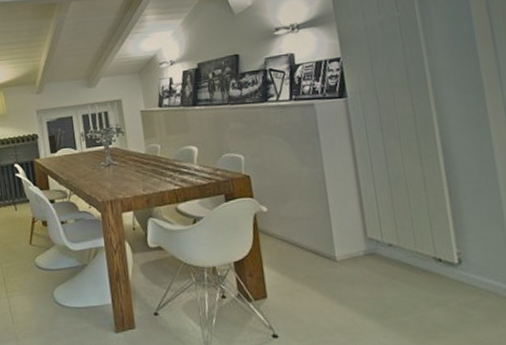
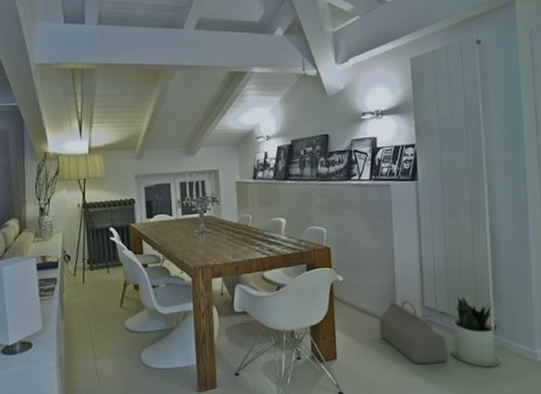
handbag: none [314,231,402,304] -> present [379,300,448,364]
planter: none [404,225,471,307] -> present [451,296,501,367]

